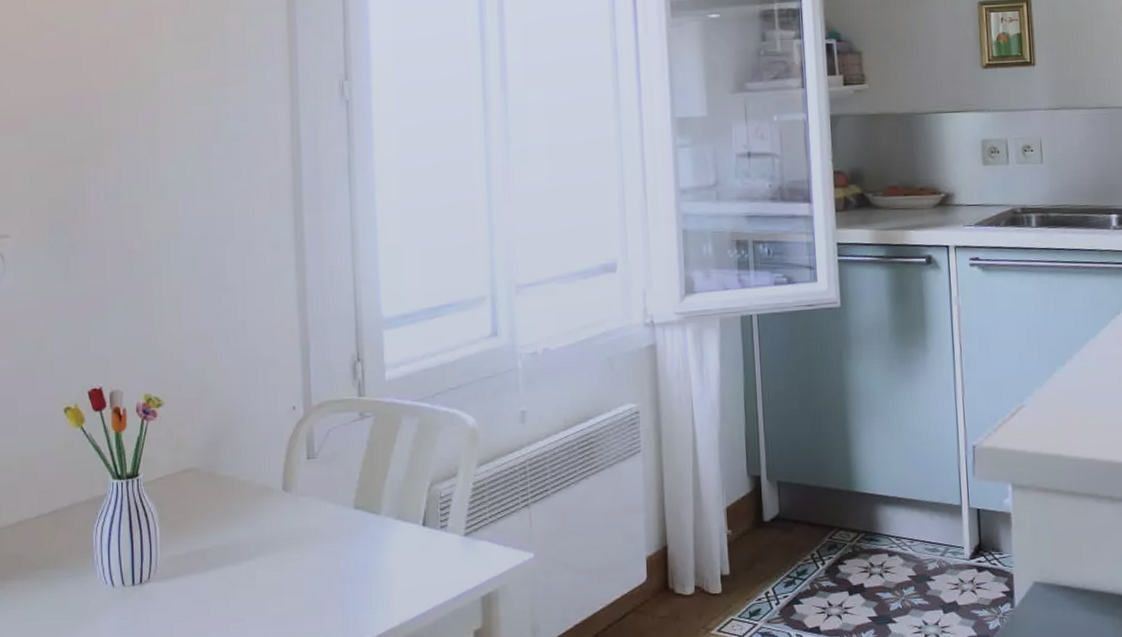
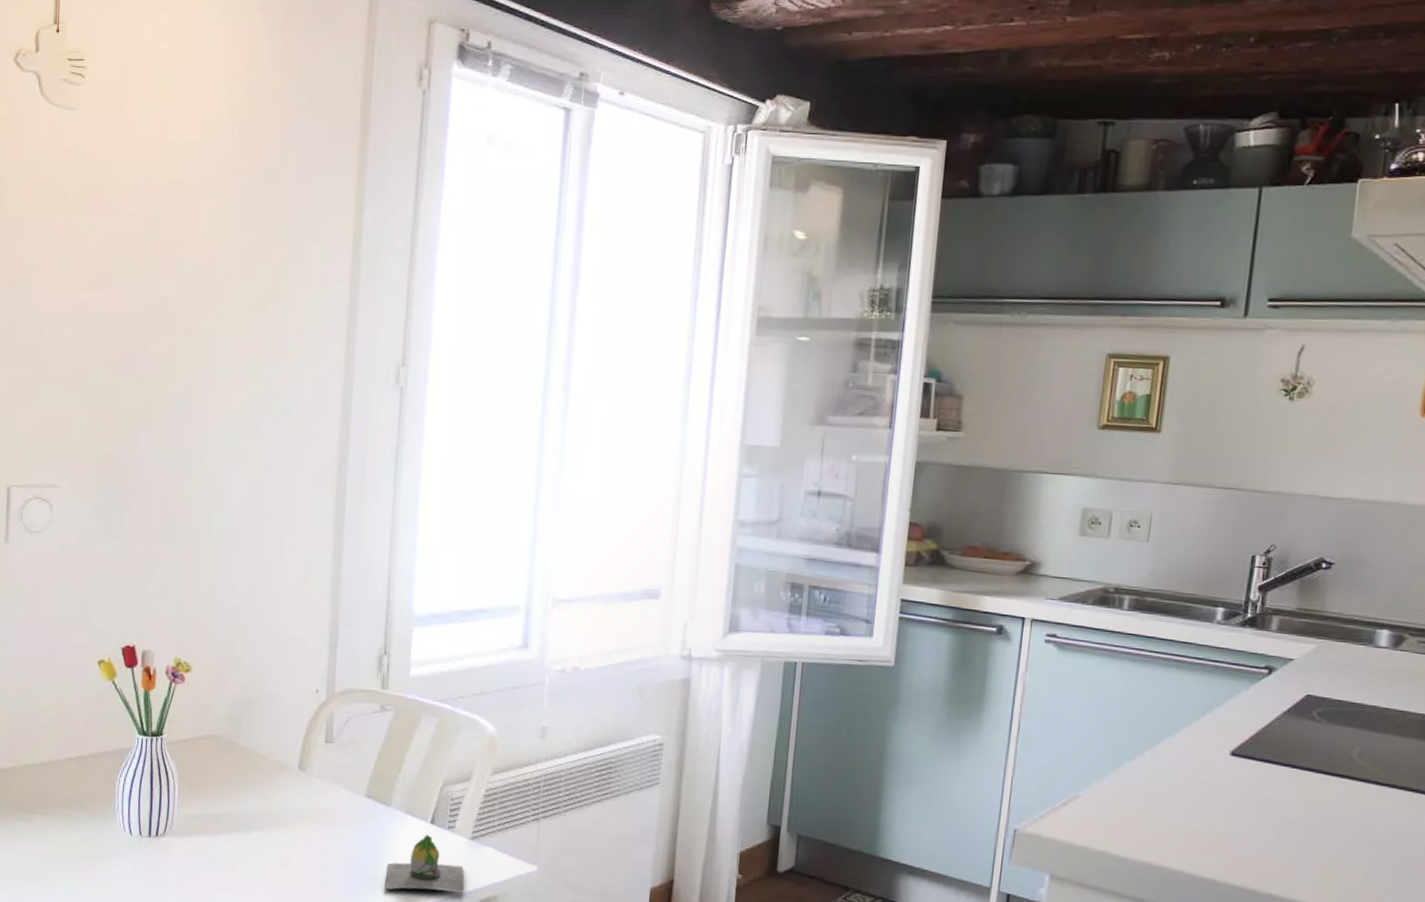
decorative egg: none [383,537,465,602] -> present [385,834,465,893]

